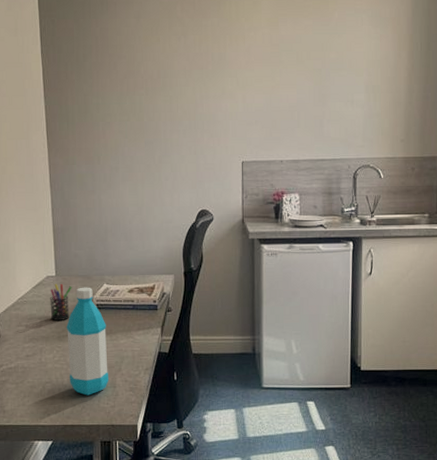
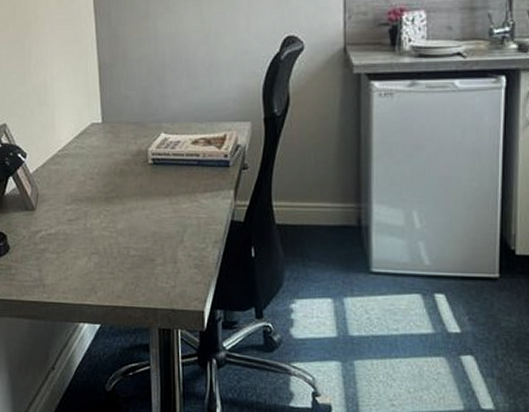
pen holder: present [50,283,72,321] -> none [95,132,122,178]
water bottle: present [67,287,109,396] -> none [116,137,169,271]

